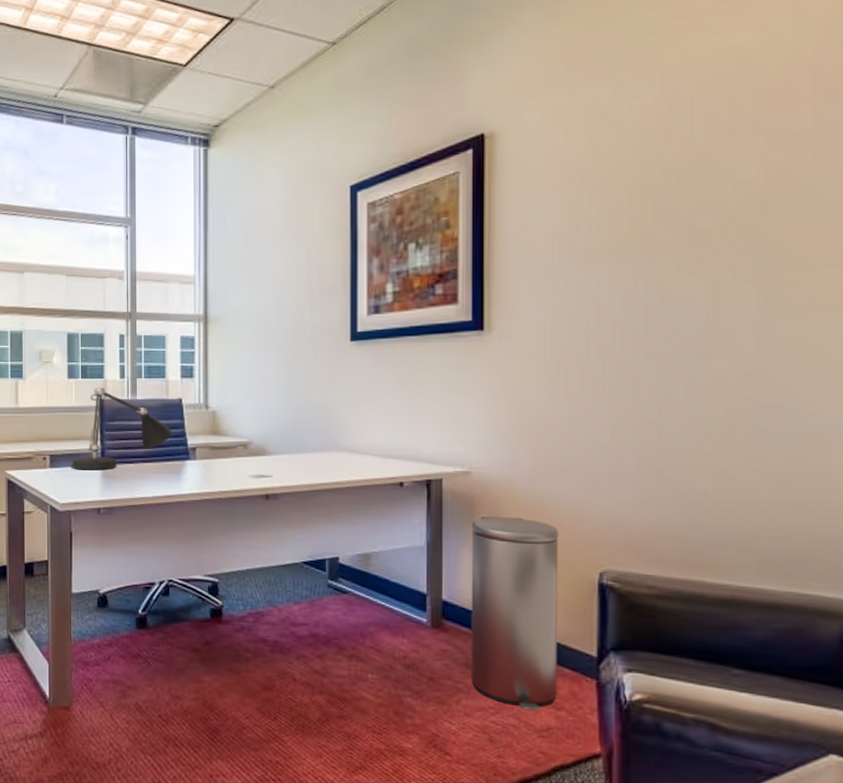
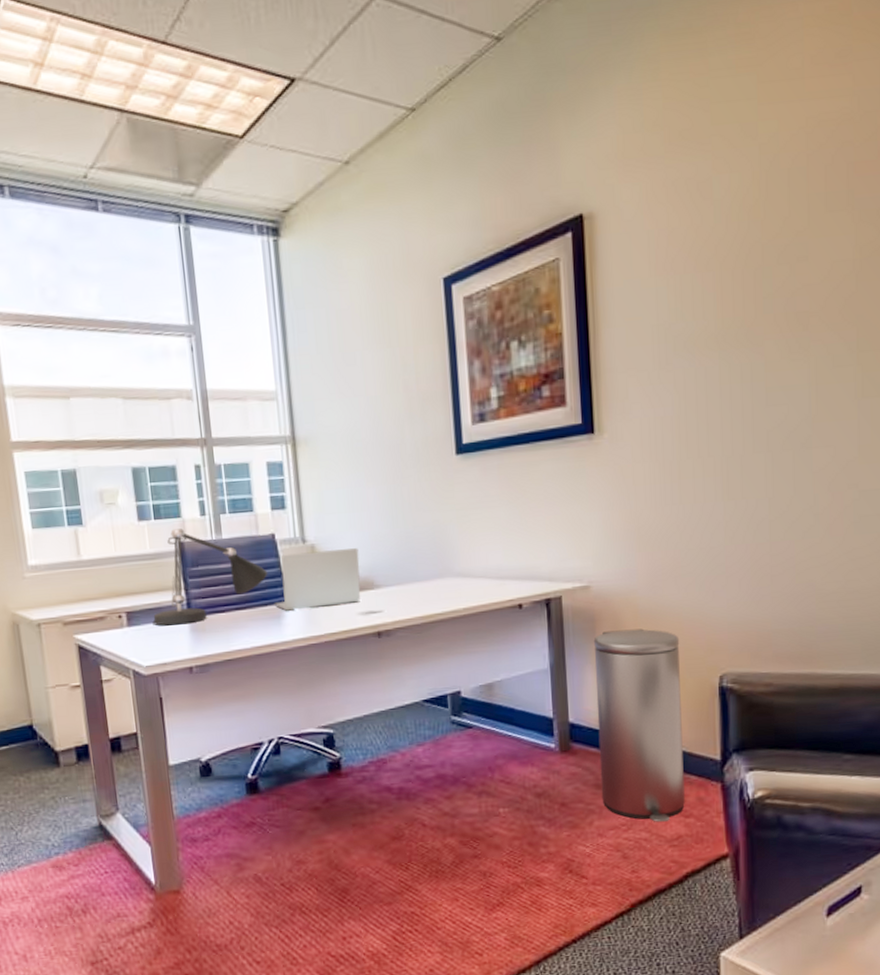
laptop: none [176,417,255,468] -> present [274,548,361,611]

